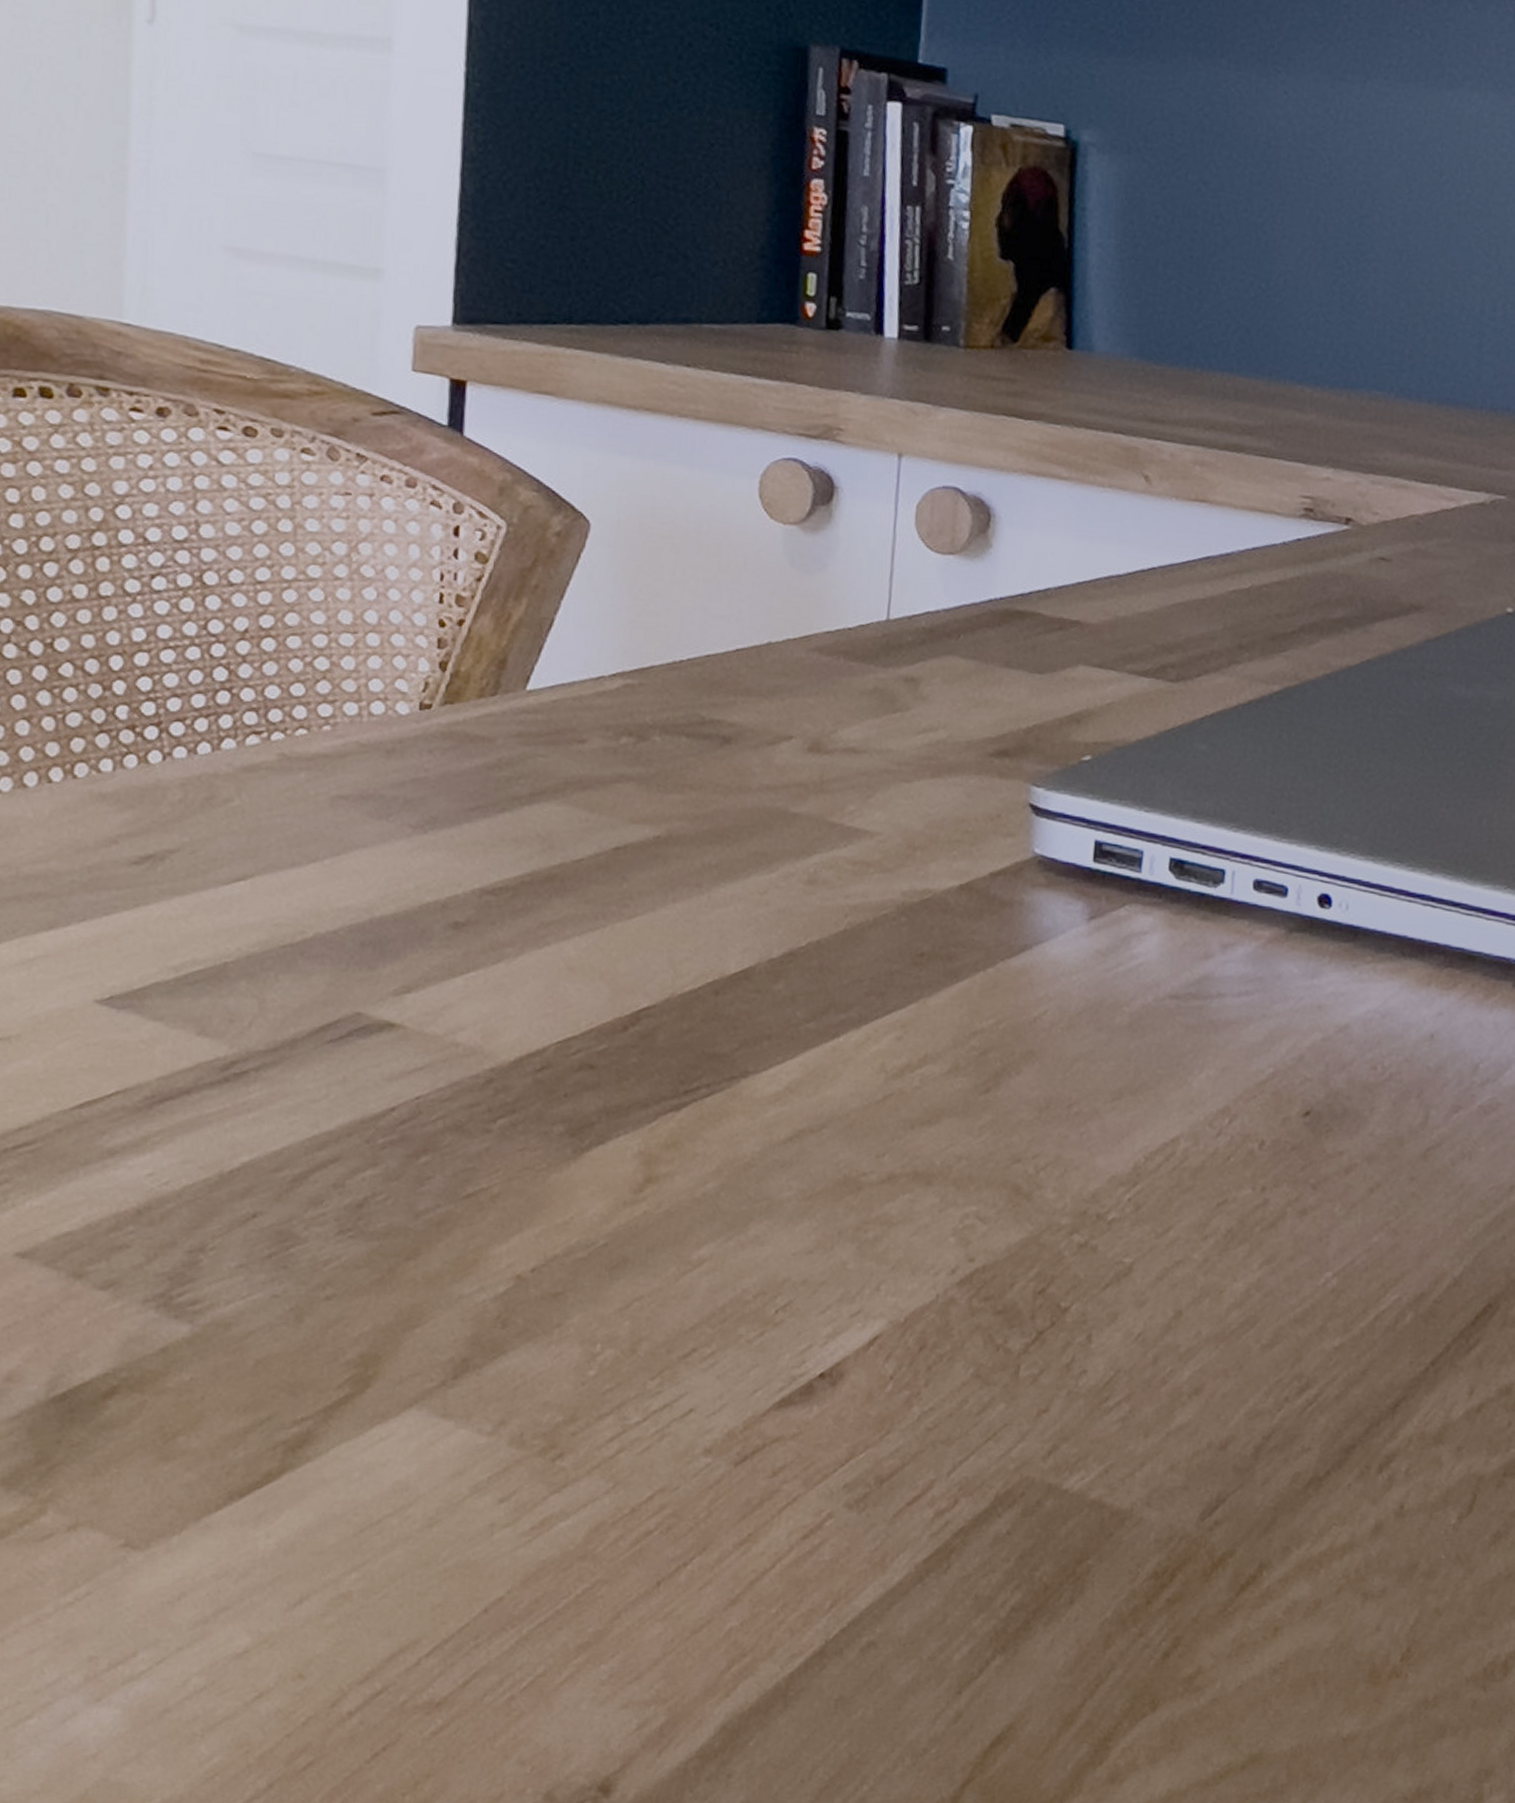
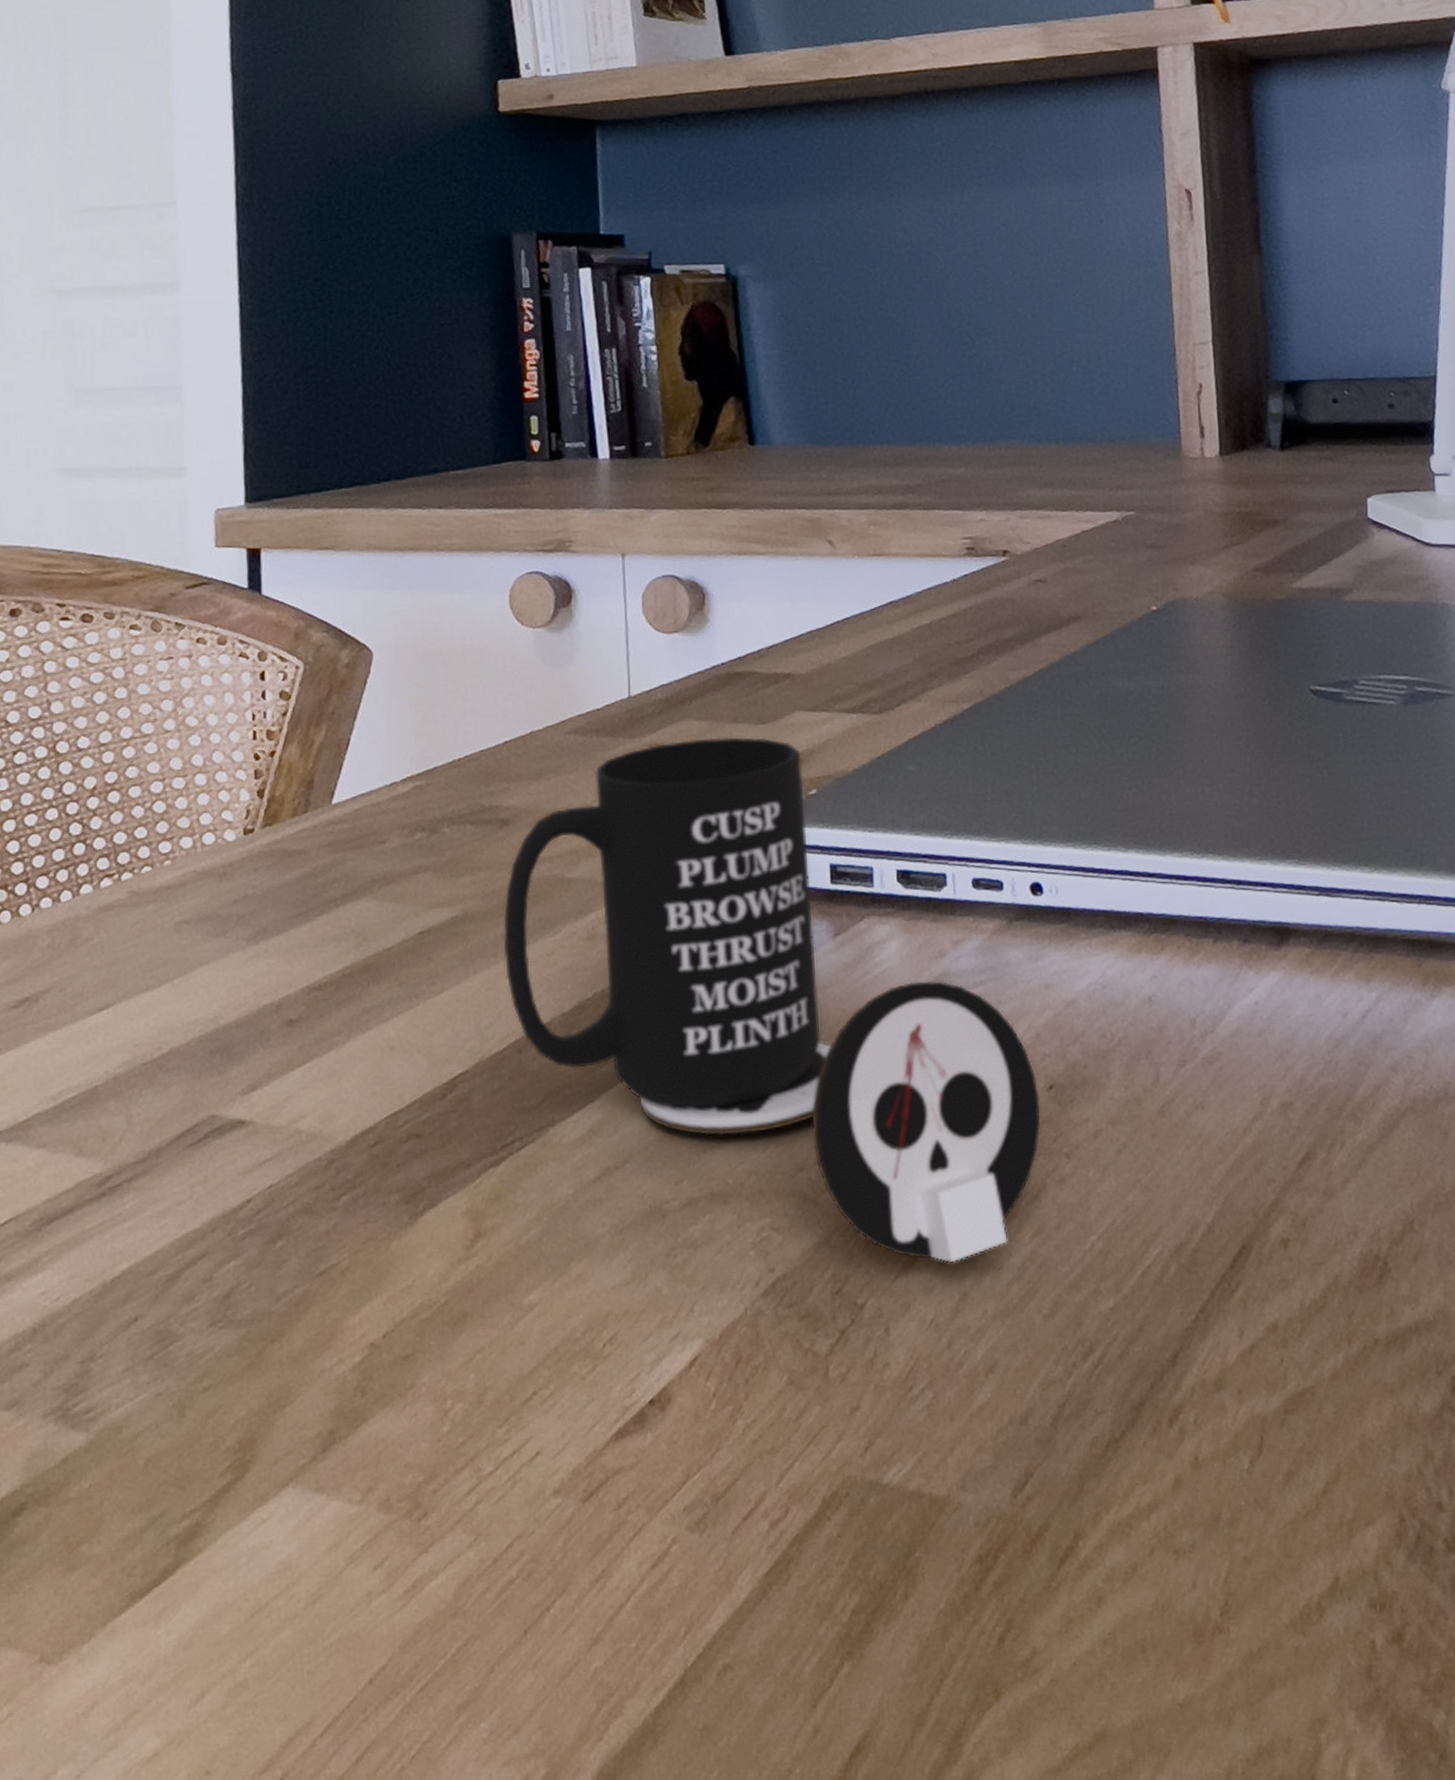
mug: none [709,678,1293,1279] -> present [503,737,1041,1263]

